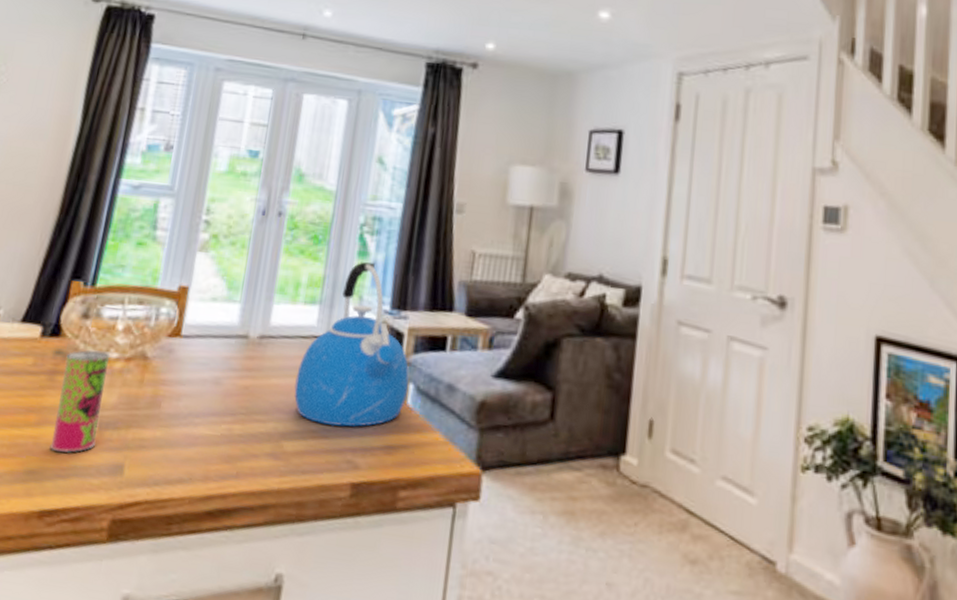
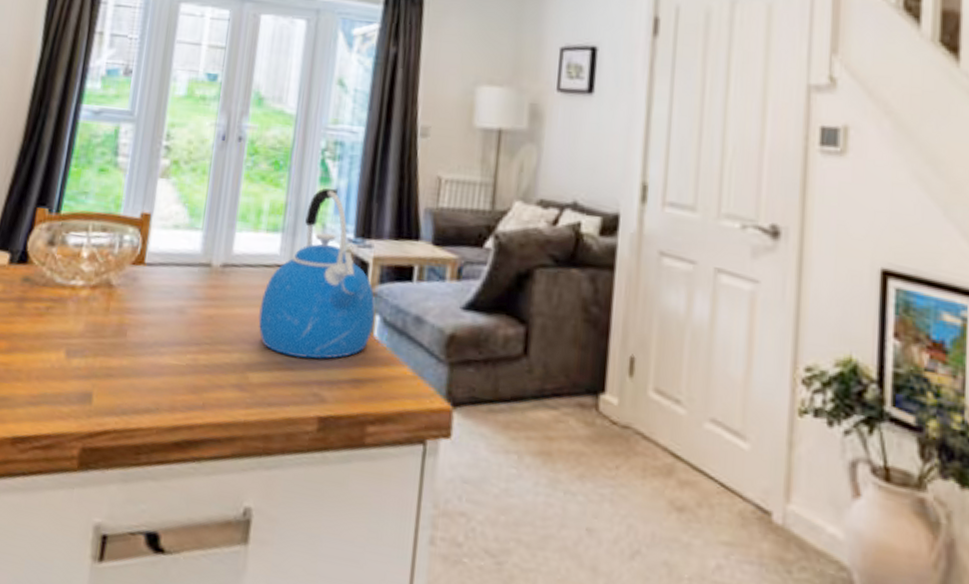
beverage can: present [50,350,111,453] -> none [20,277,77,380]

